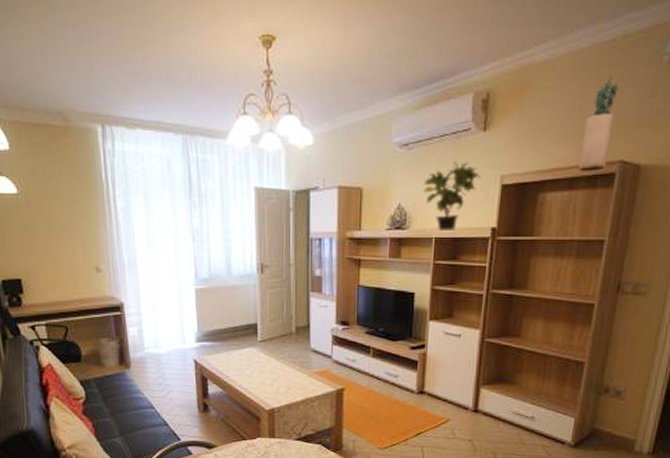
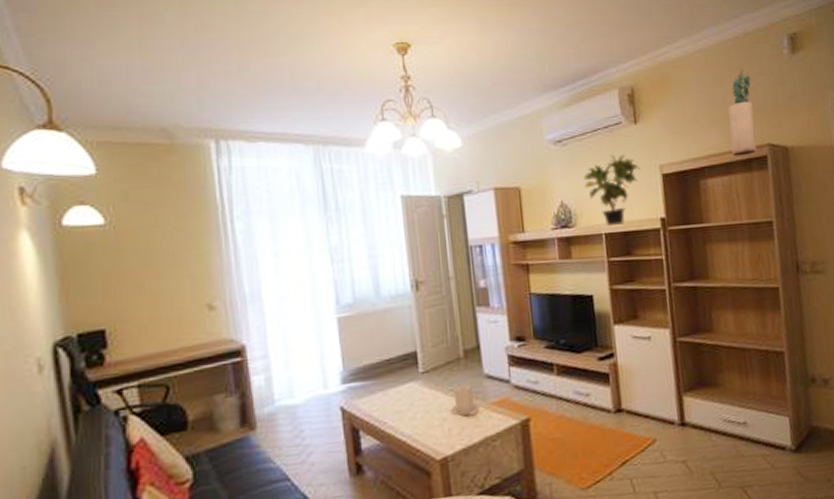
candle: none [280,354,305,379] -> present [450,383,480,416]

